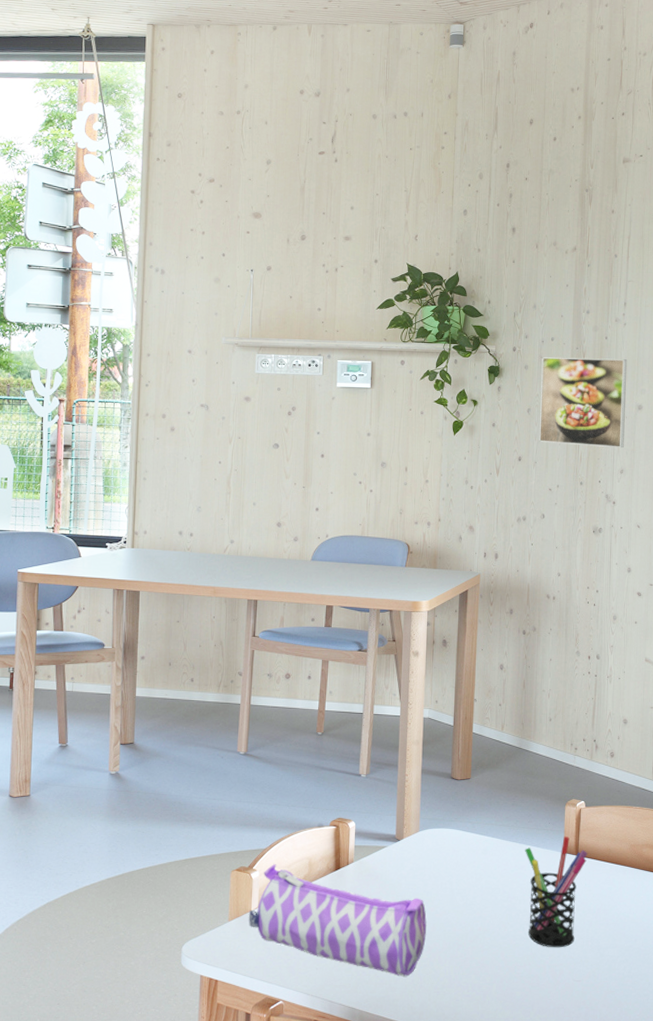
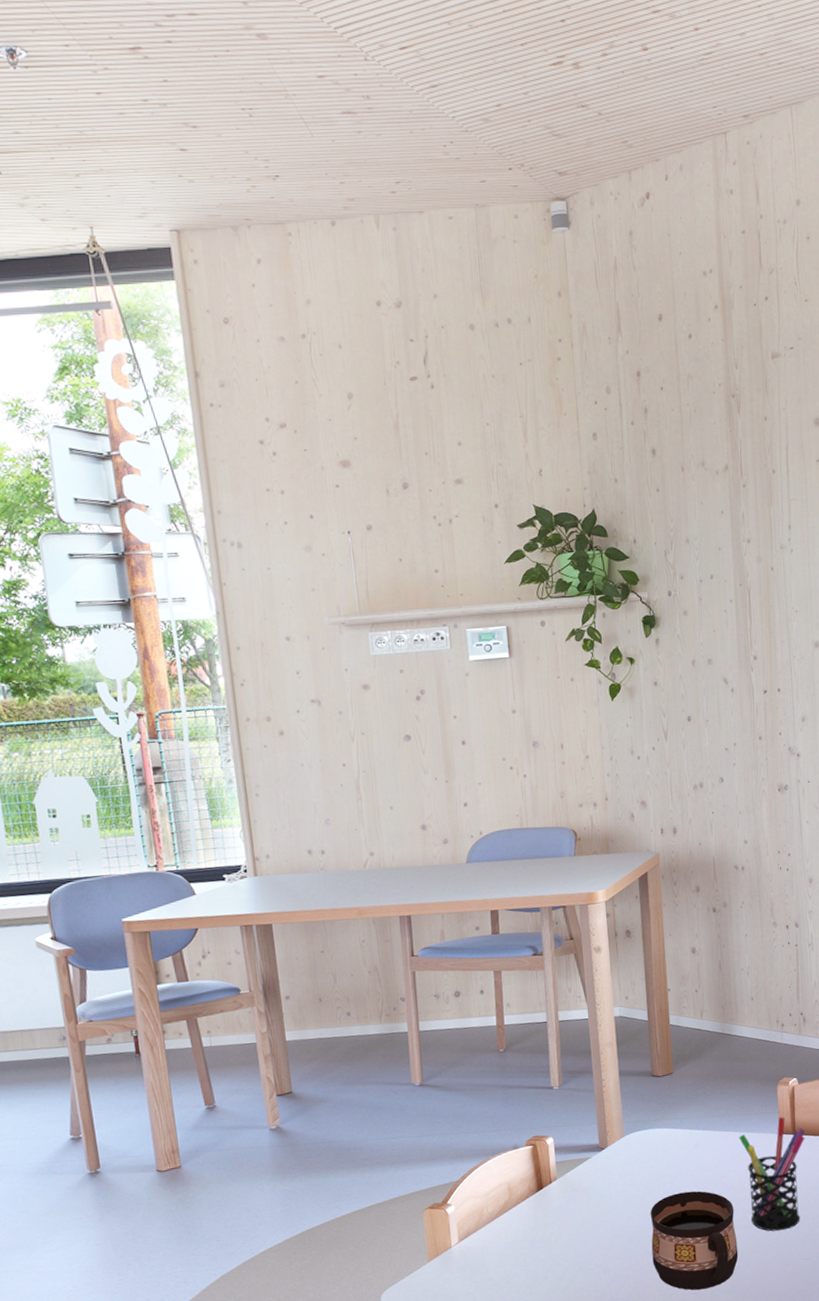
pencil case: present [249,864,427,977] -> none [449,1195,644,1286]
cup: none [432,894,513,993] -> present [650,1191,739,1291]
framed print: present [539,357,628,448] -> none [702,591,803,698]

